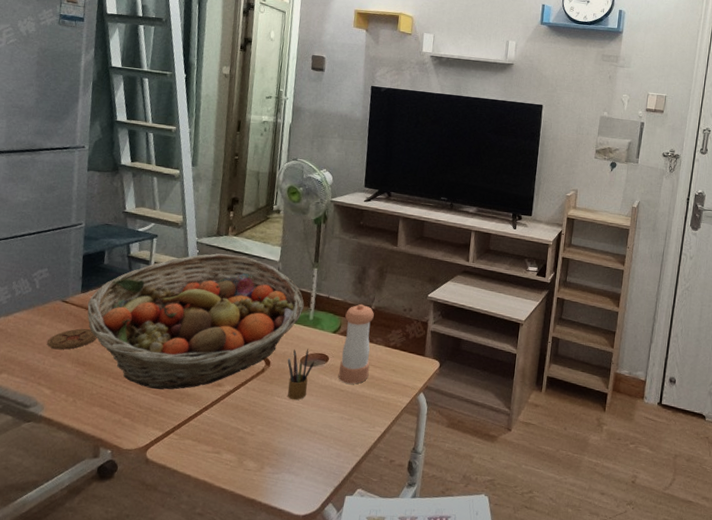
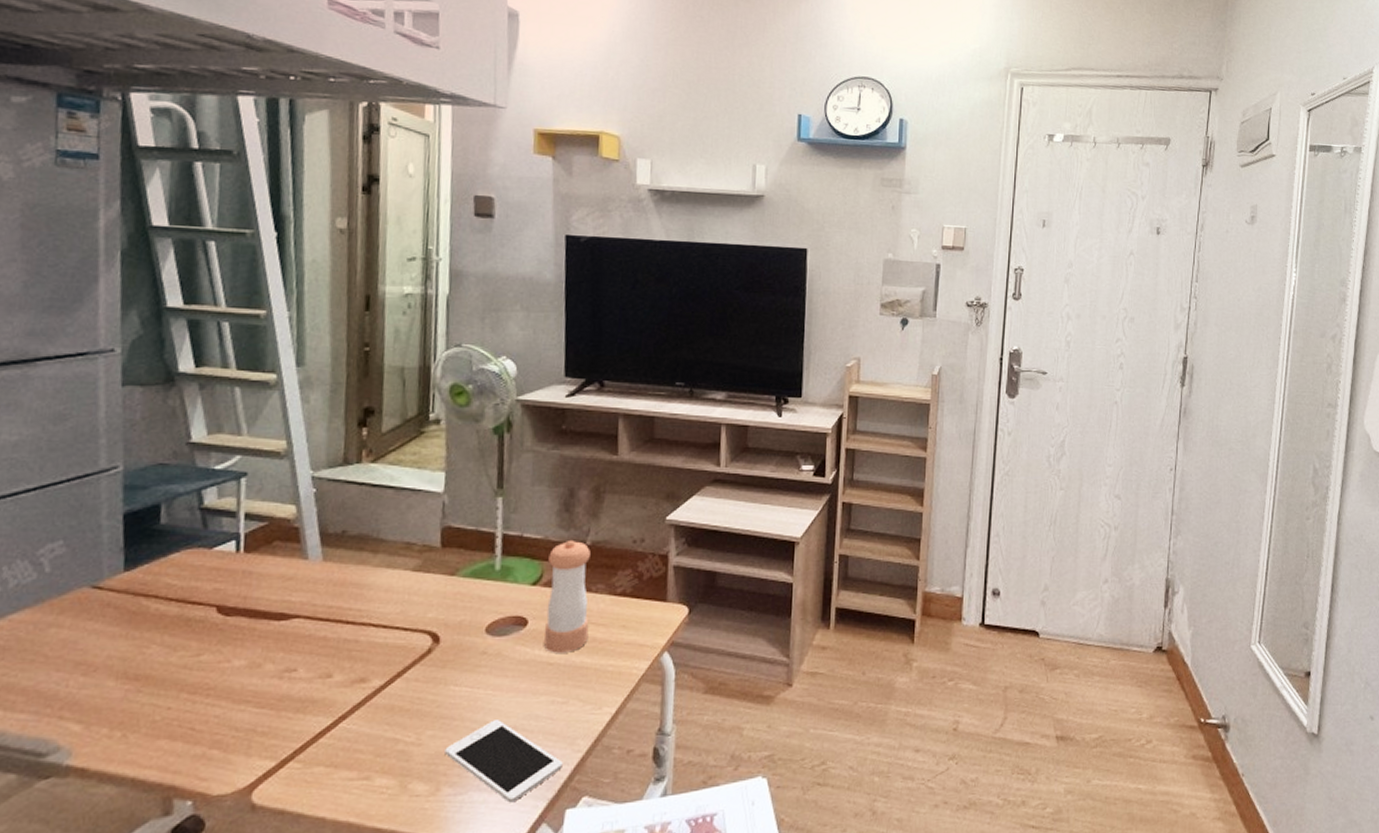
coaster: present [47,328,97,350] -> none [71,623,157,662]
fruit basket: present [87,253,305,390] -> none [136,489,486,700]
cell phone: none [268,425,346,485] -> present [445,720,563,803]
pencil box: present [287,349,315,400] -> none [465,612,508,687]

